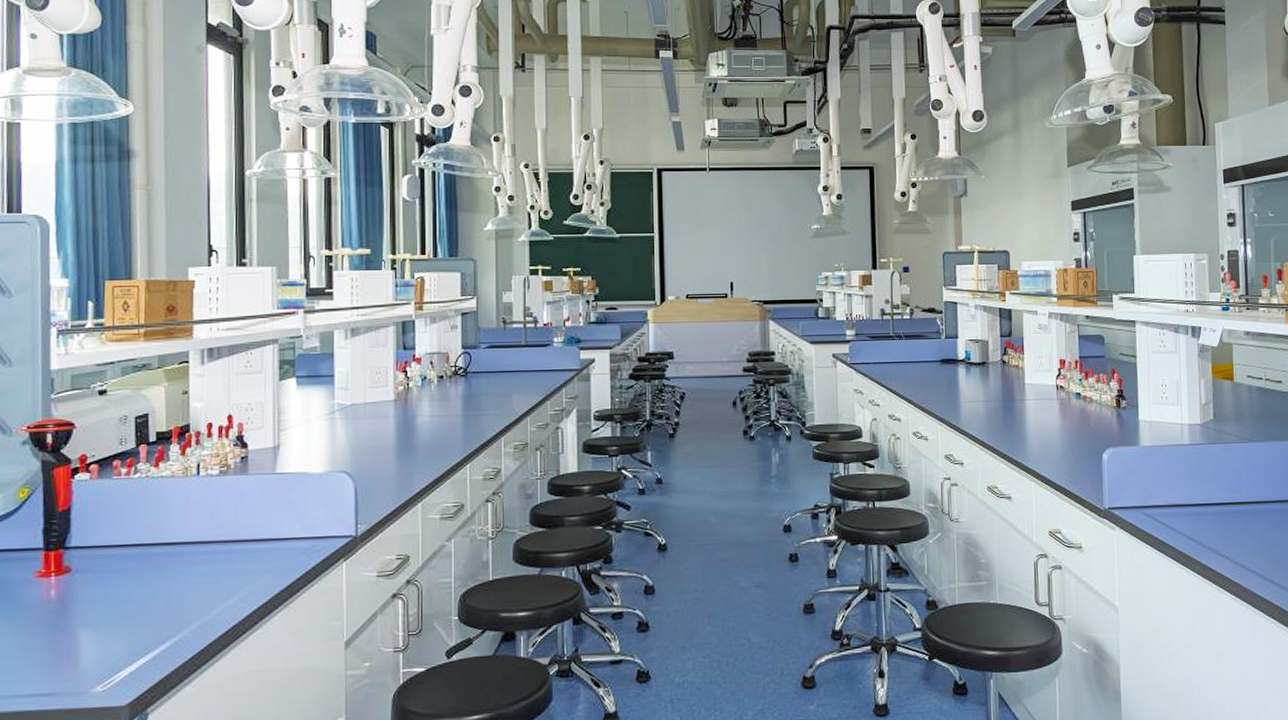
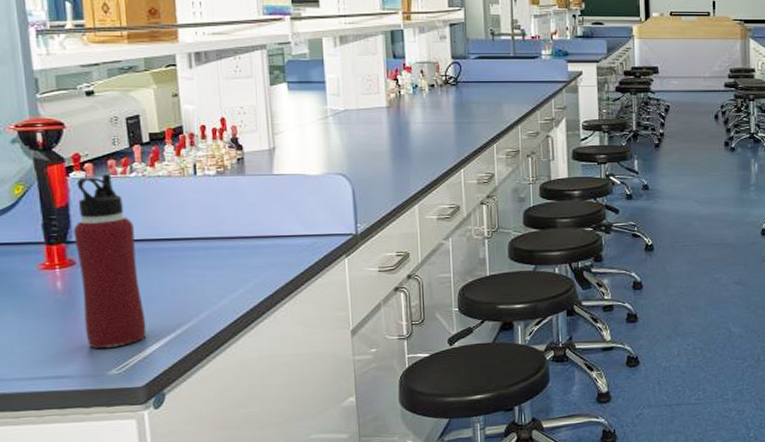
water bottle: none [72,475,136,663] -> present [73,174,147,348]

